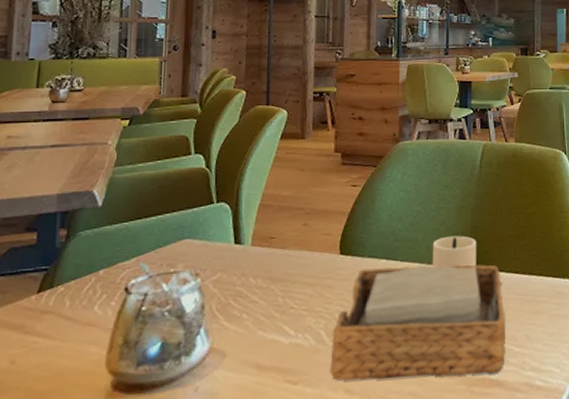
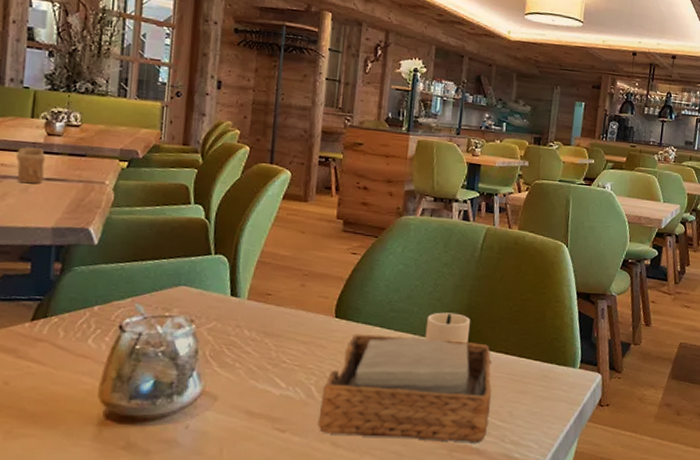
candle: none [22,117,50,153] -> present [16,147,45,184]

